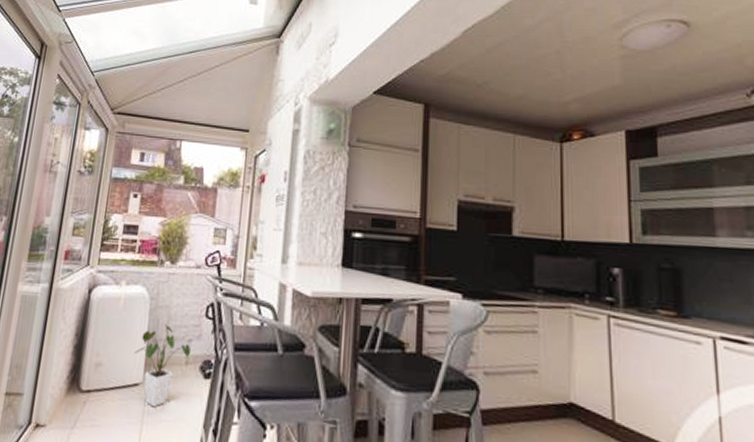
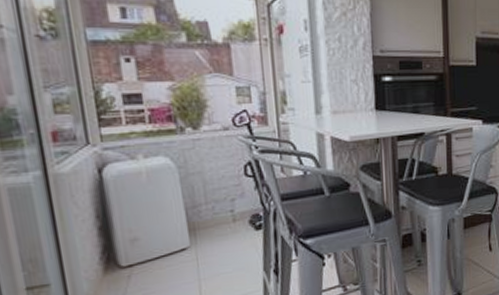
house plant: present [134,323,191,408] -> none [173,188,236,265]

